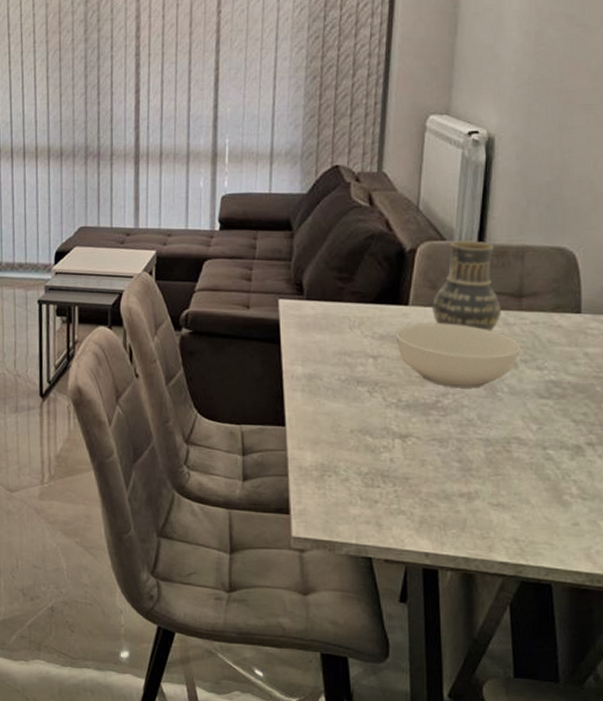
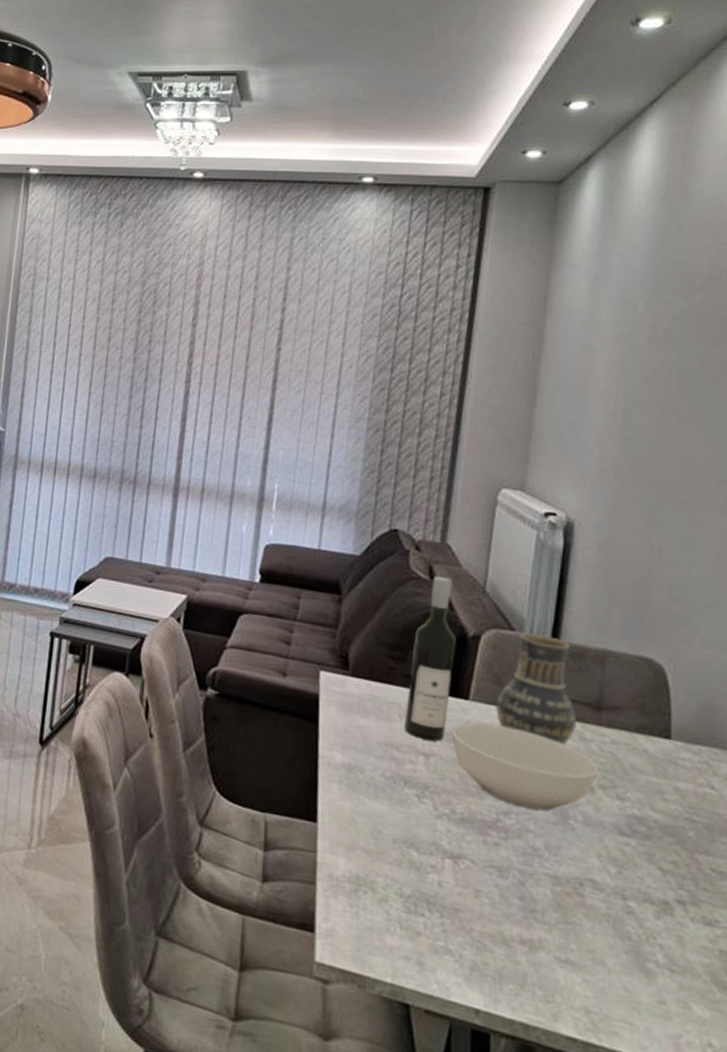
bottle: none [355,202,395,344] -> present [404,576,456,741]

